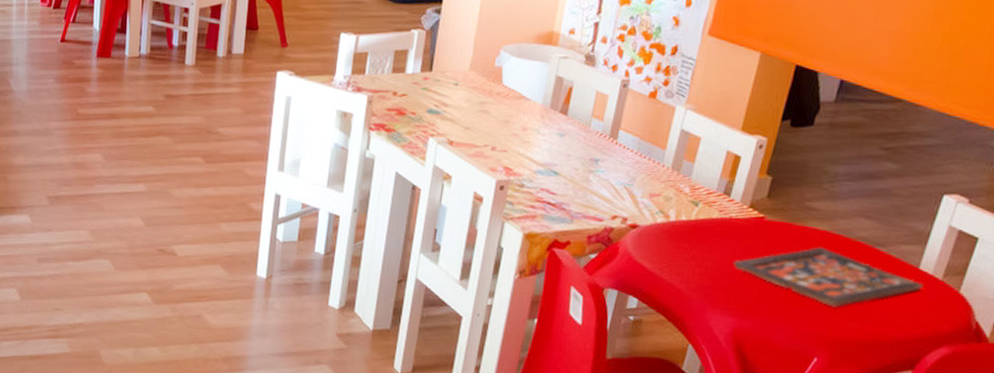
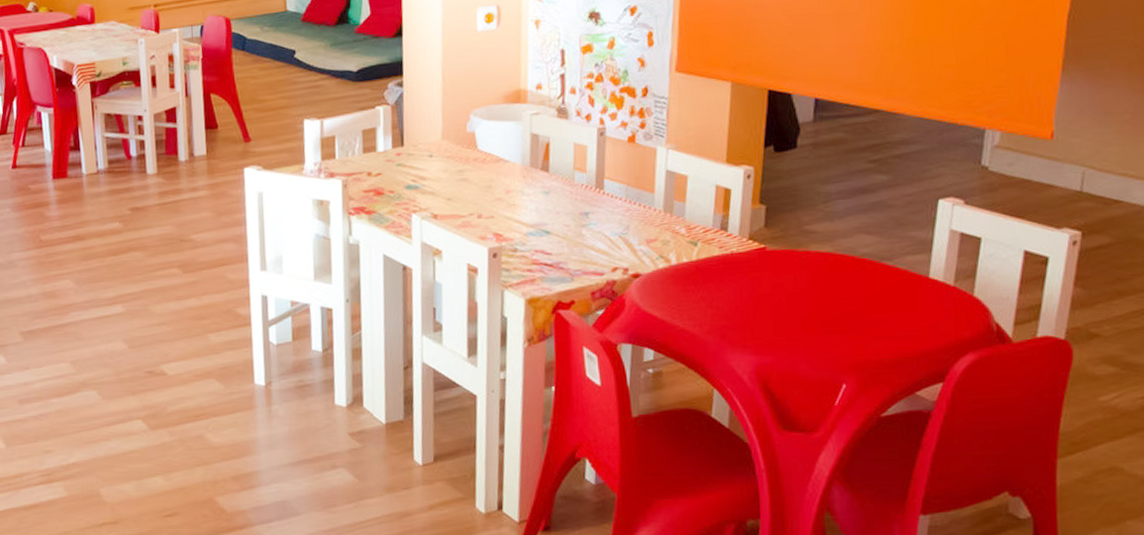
board game: present [733,246,923,308] -> none [743,269,937,329]

